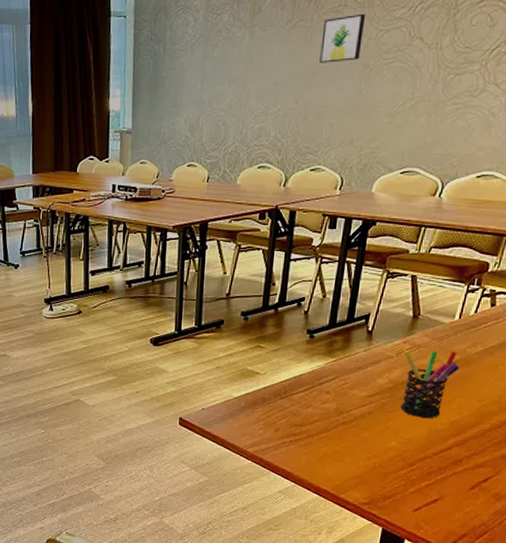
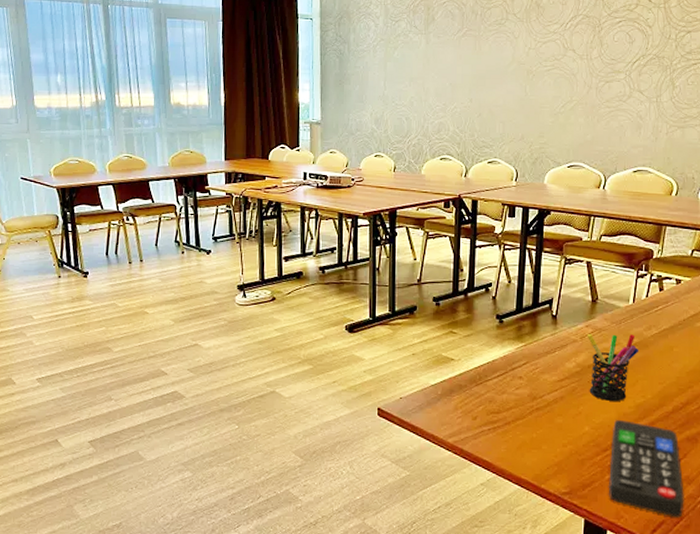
wall art: present [319,13,366,63] -> none [488,27,525,68]
remote control: none [410,436,492,532] -> present [608,420,684,518]

